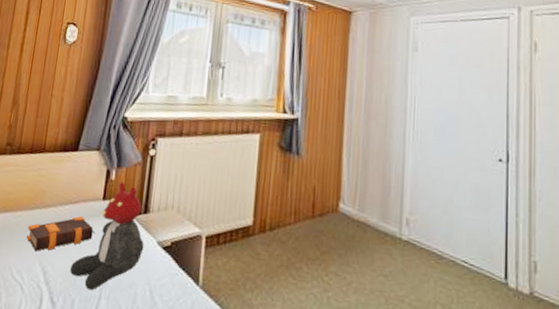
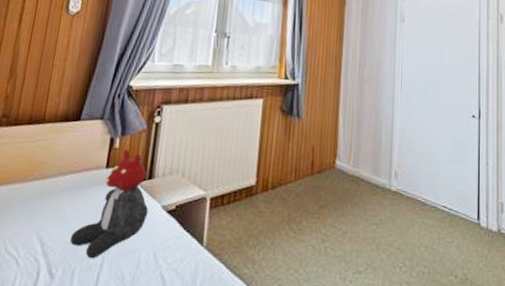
bible: present [26,215,96,252] -> none [23,184,98,224]

